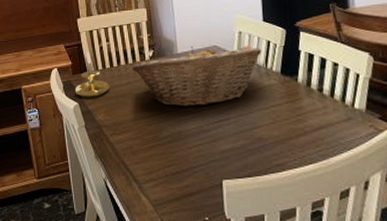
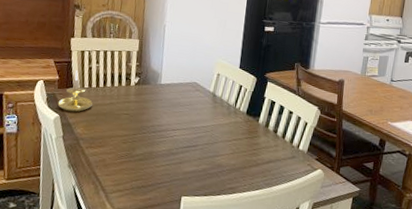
fruit basket: present [132,46,261,107] -> none [117,80,233,133]

